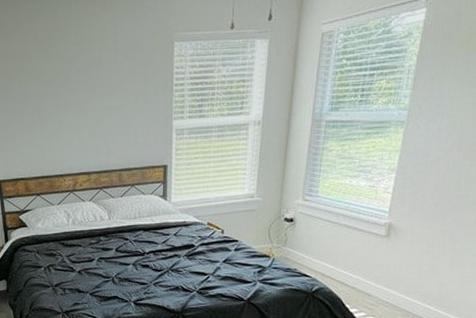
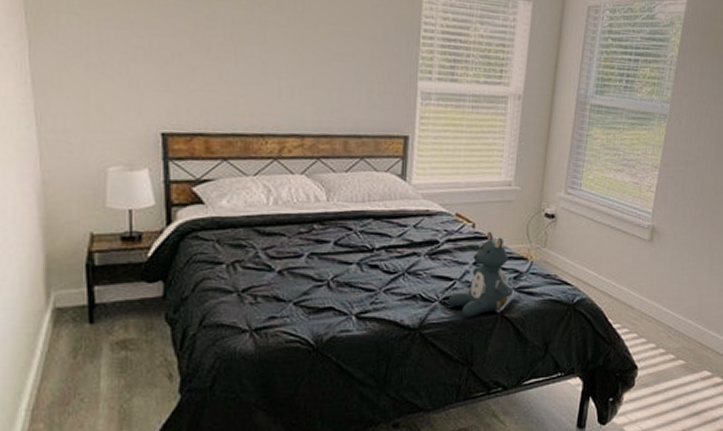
stuffed animal: none [204,235,255,304] -> present [448,231,510,318]

